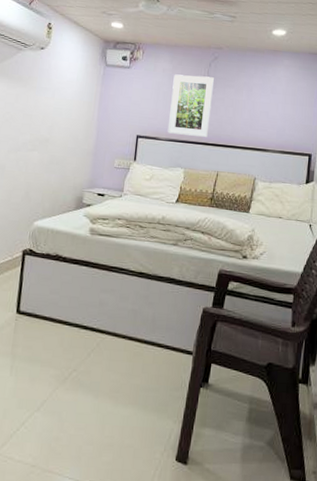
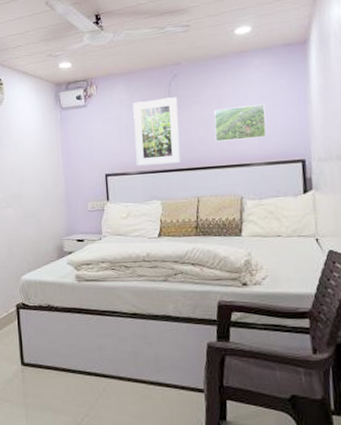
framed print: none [241,95,287,129] -> present [214,103,267,142]

